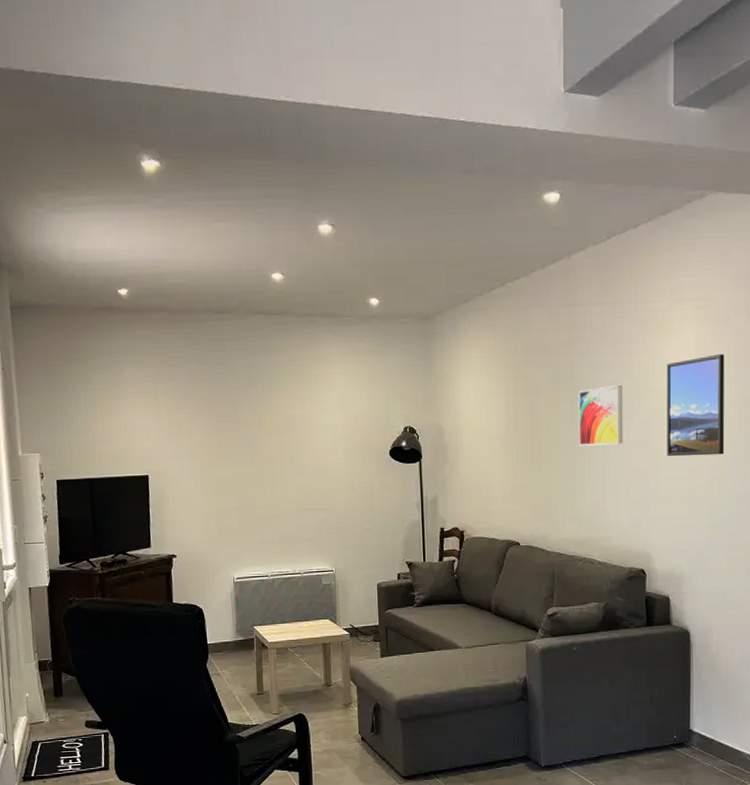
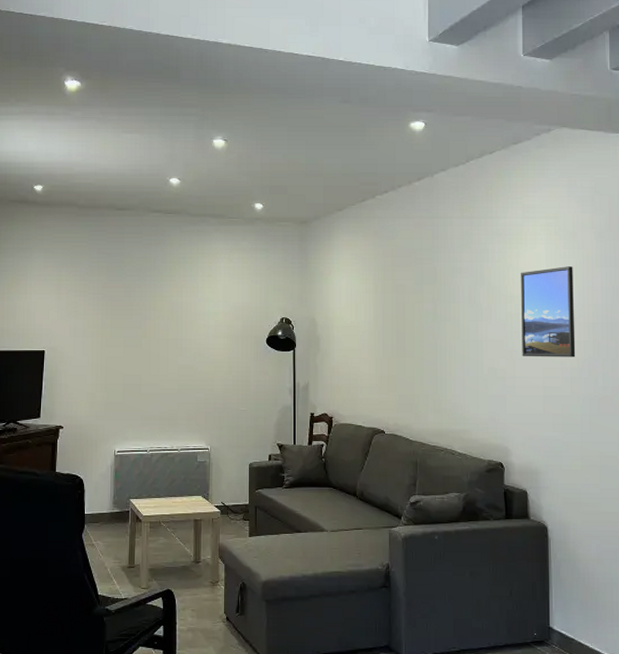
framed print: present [578,385,623,446] -> none [440,290,482,343]

